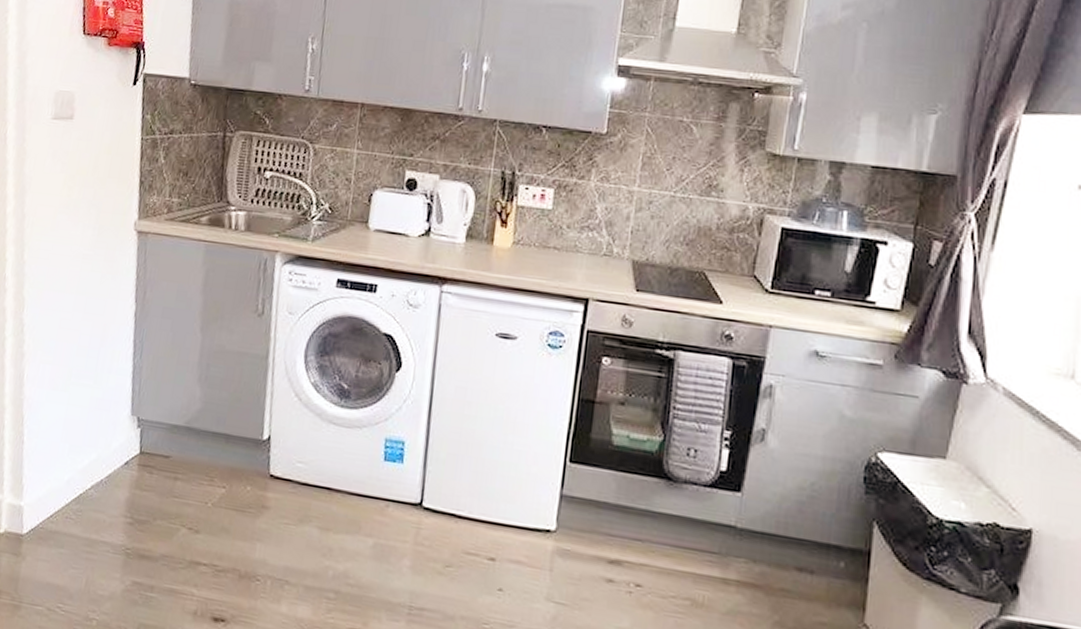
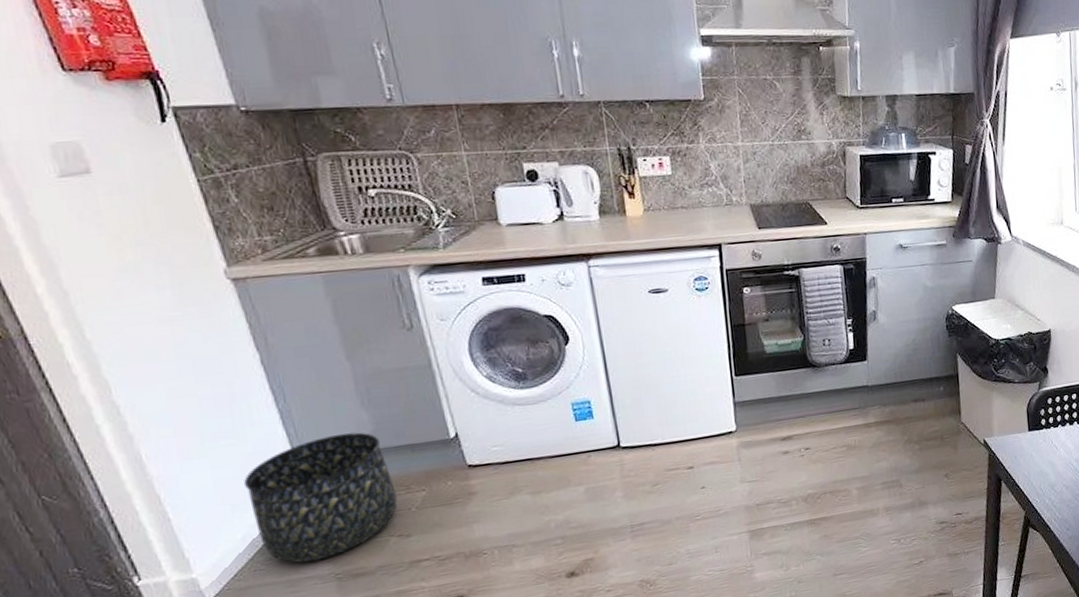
basket: none [80,402,203,528] -> present [244,432,398,563]

